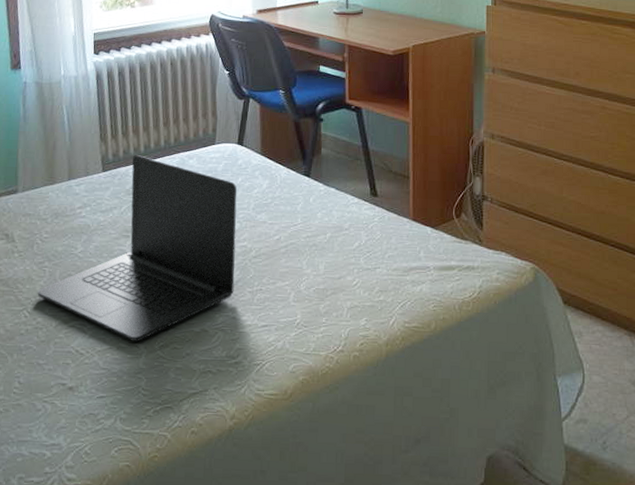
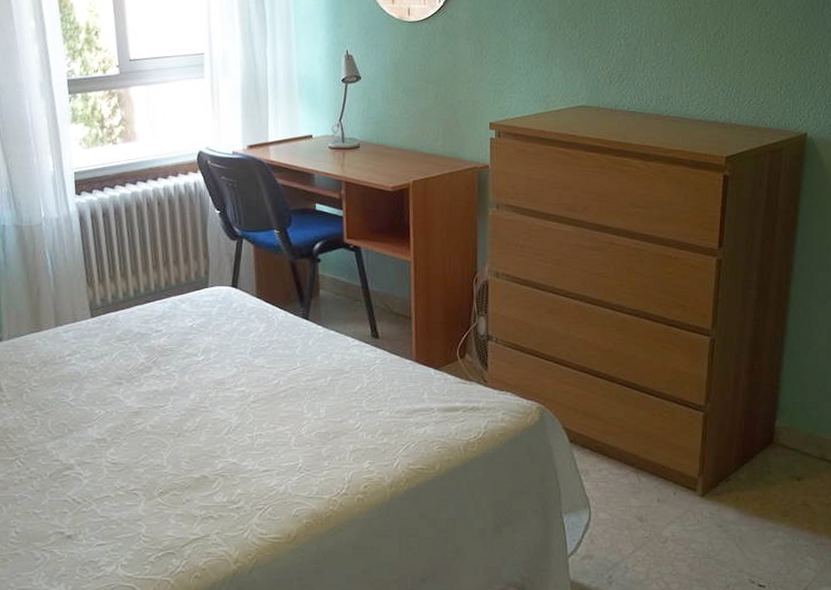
laptop: present [37,155,237,341] -> none [29,300,234,489]

